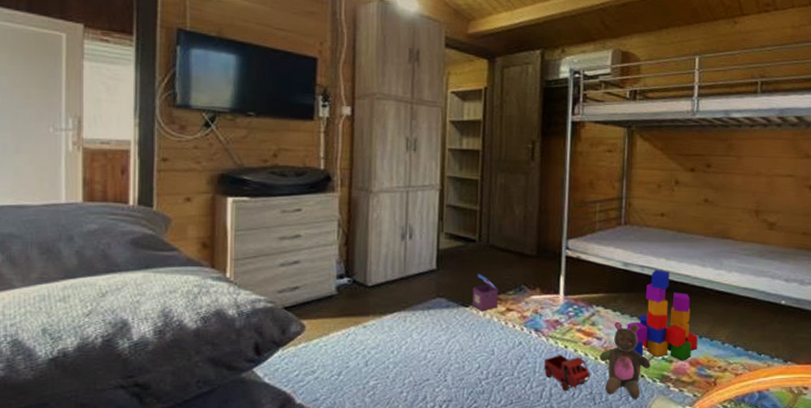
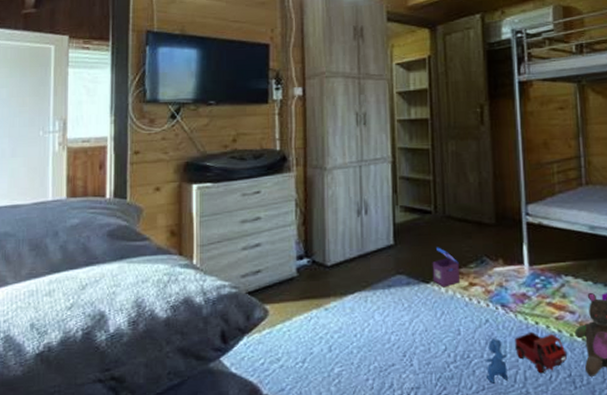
duck figurine: none [515,358,535,399] -> present [486,338,508,384]

